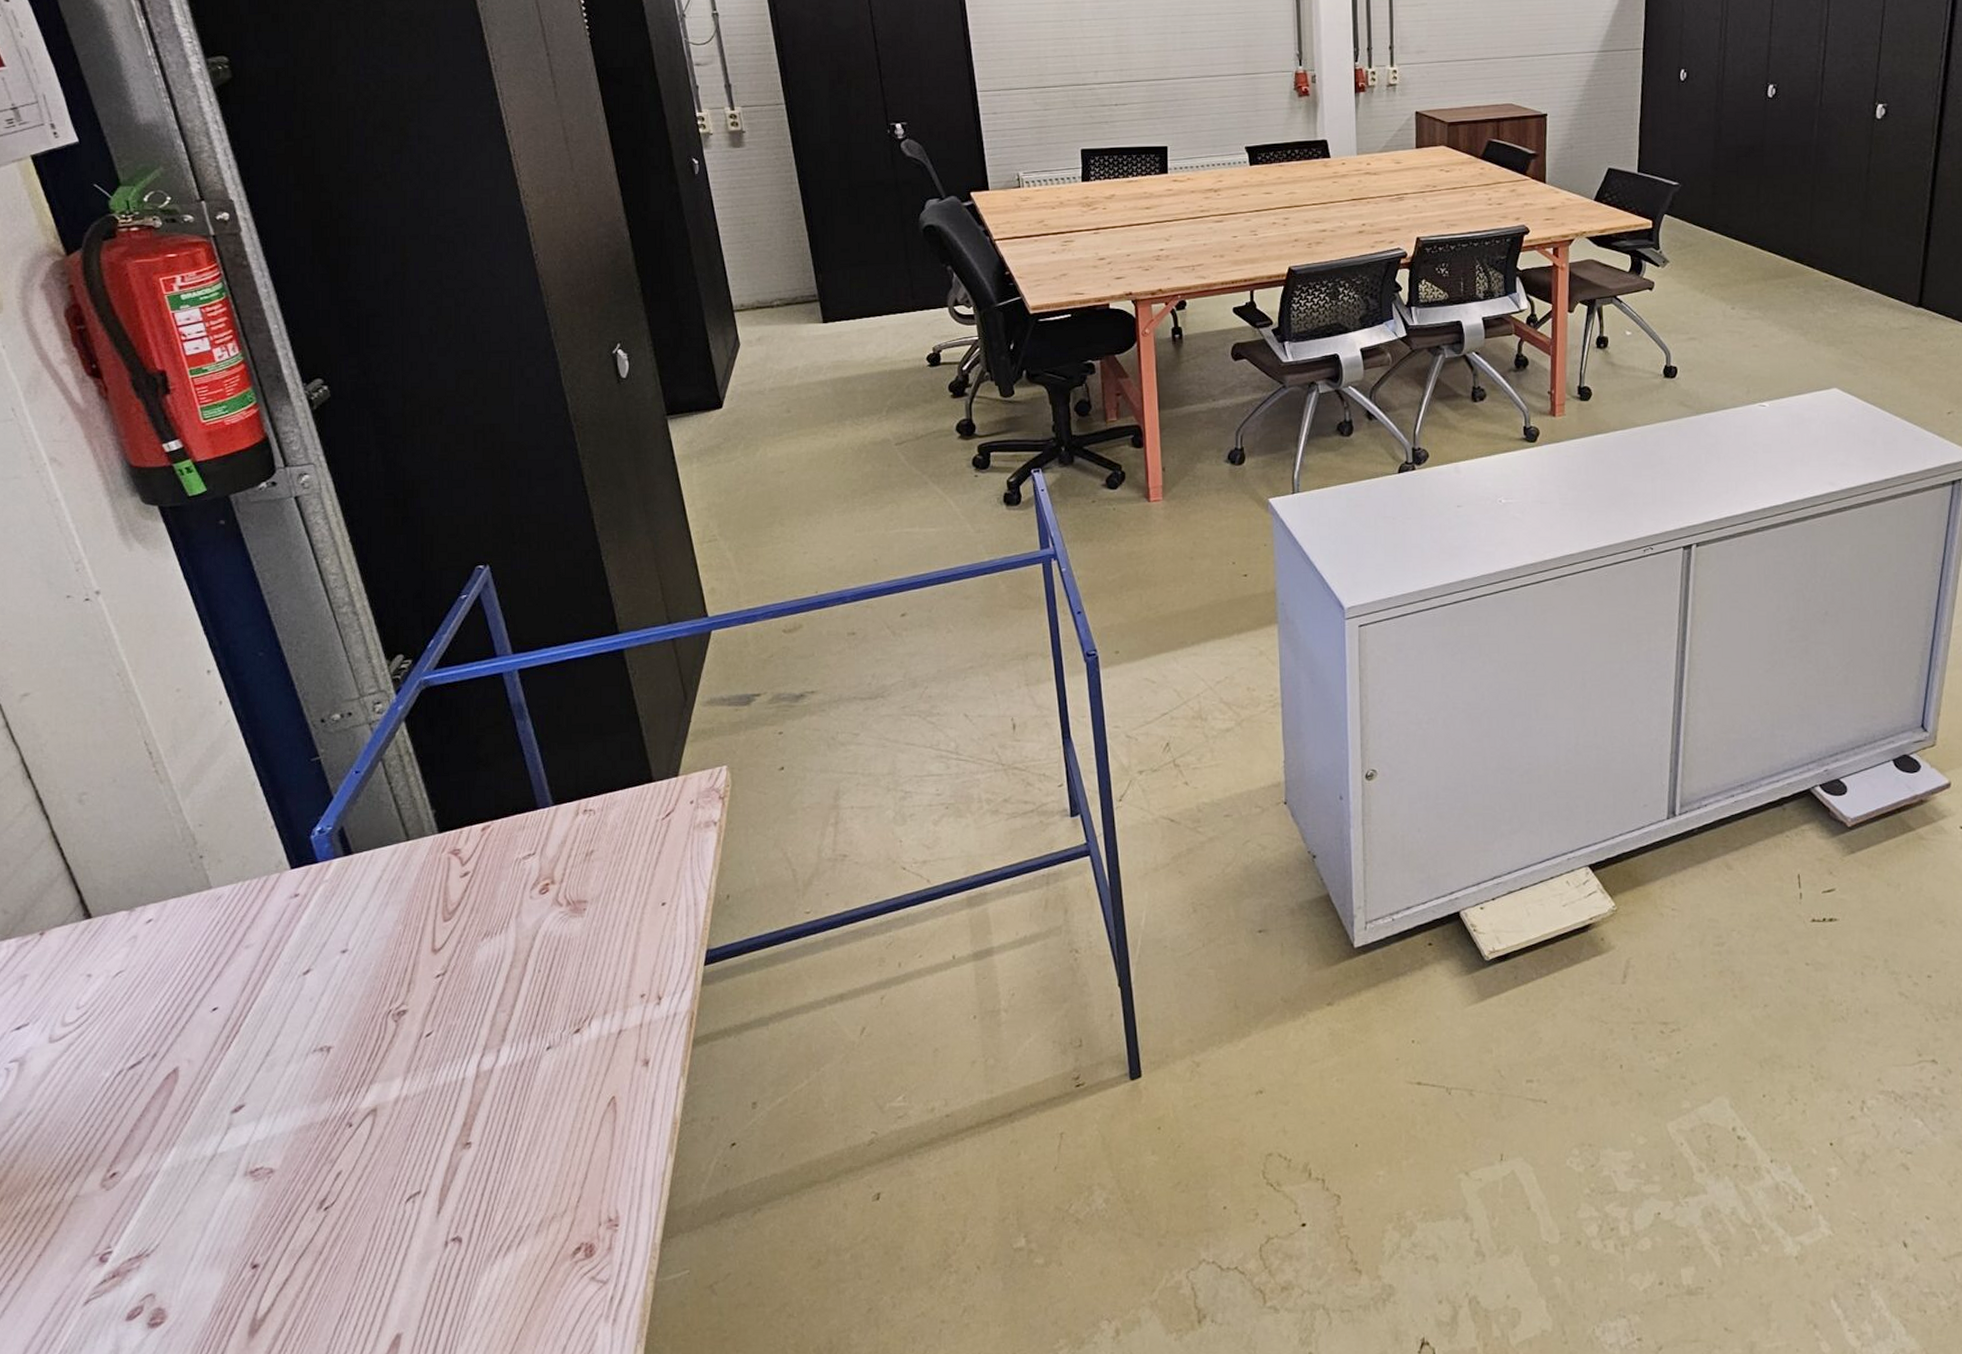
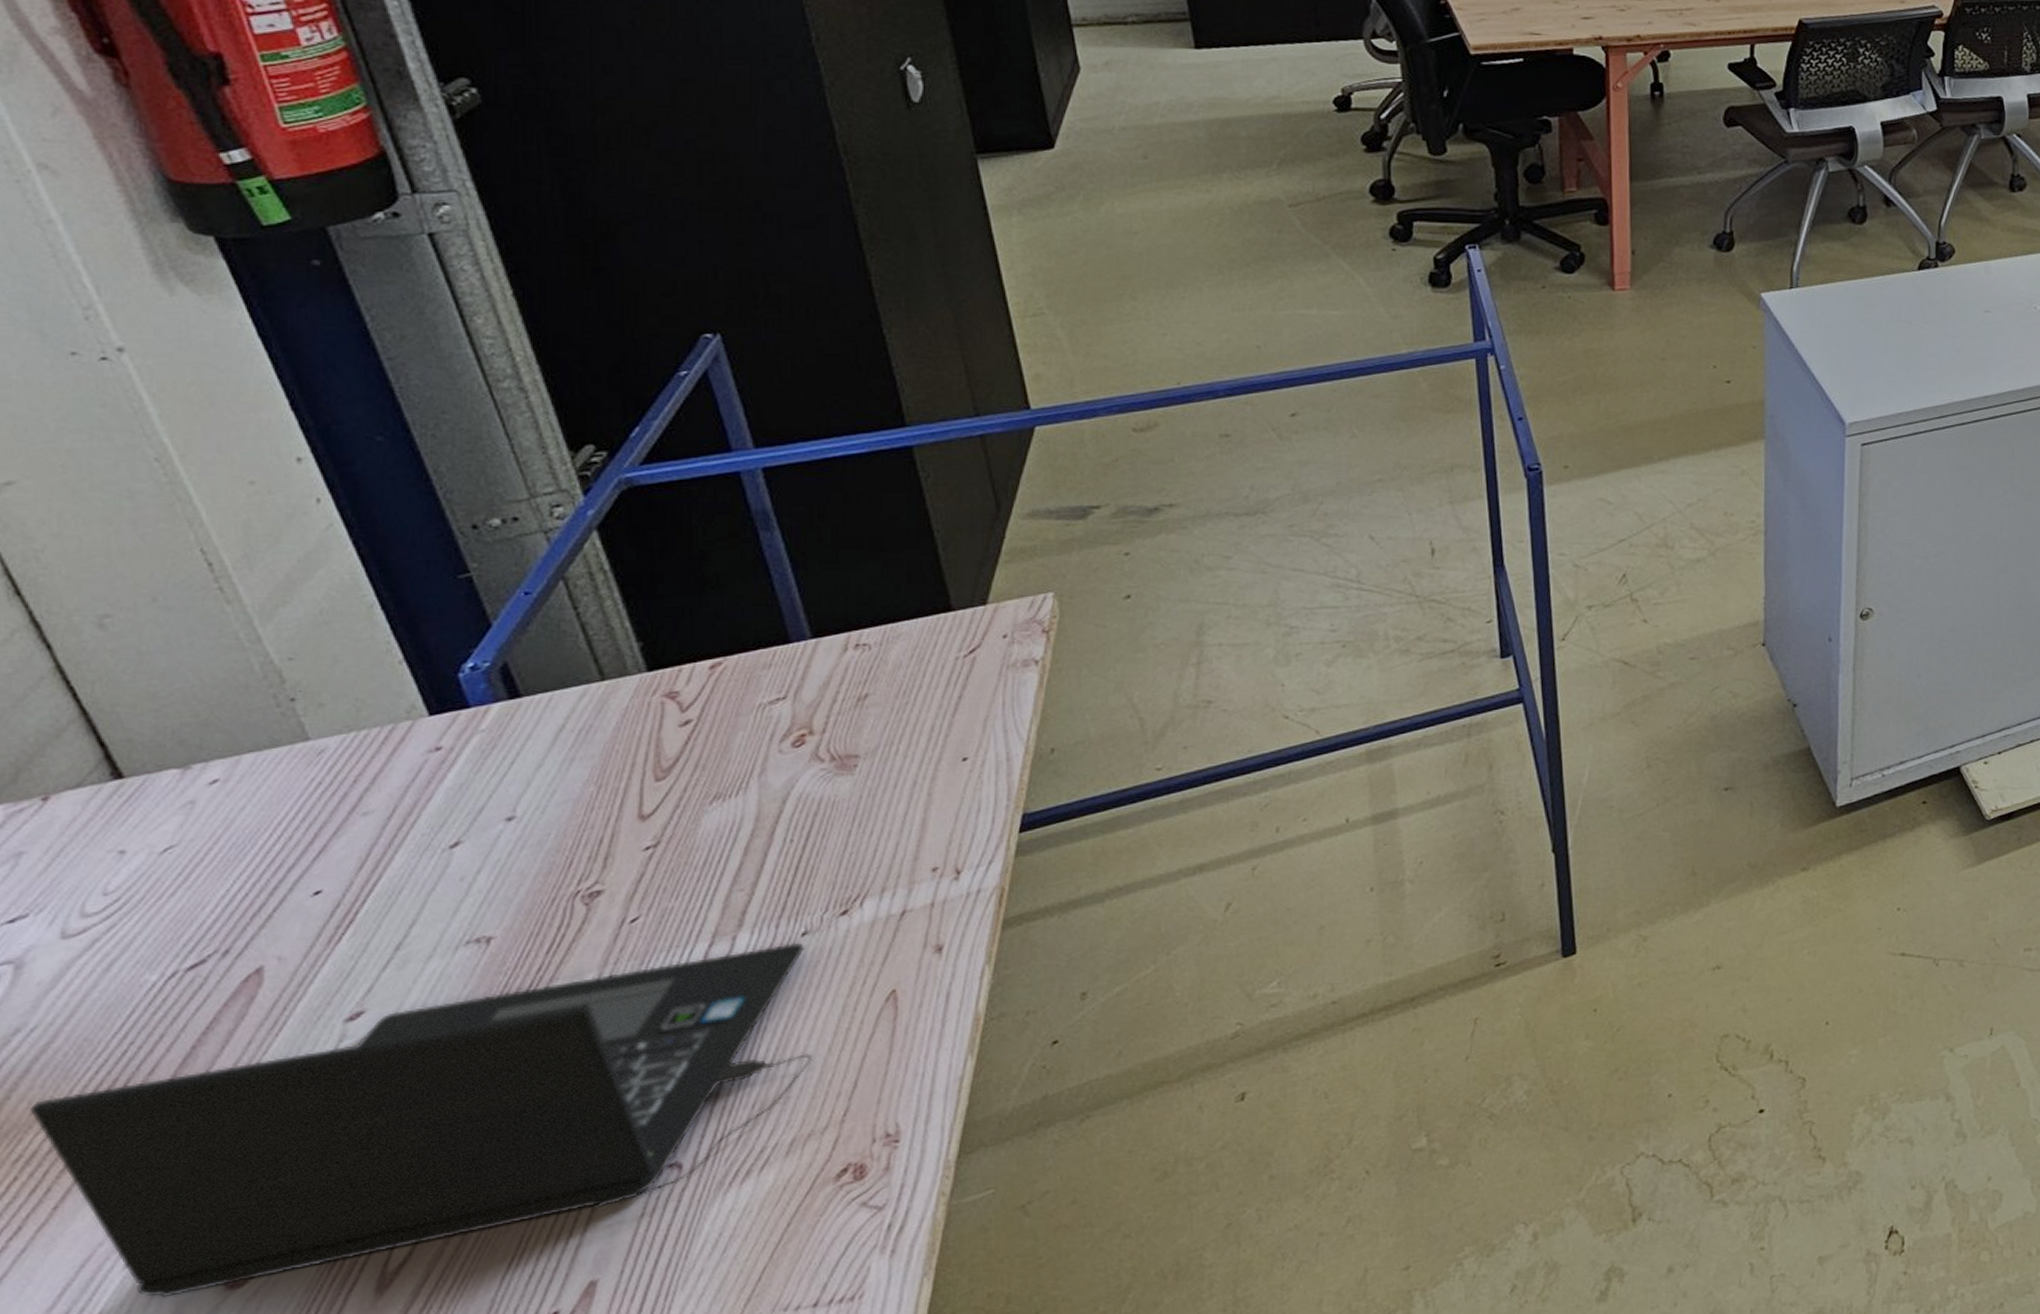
laptop: none [24,1055,555,1332] -> present [28,942,813,1298]

